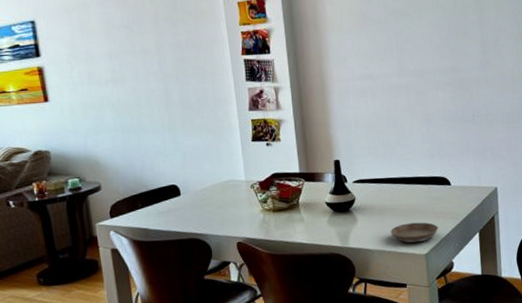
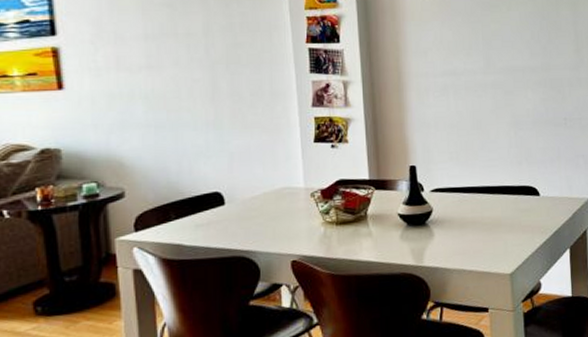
saucer: present [390,222,438,243] -> none [471,237,525,261]

